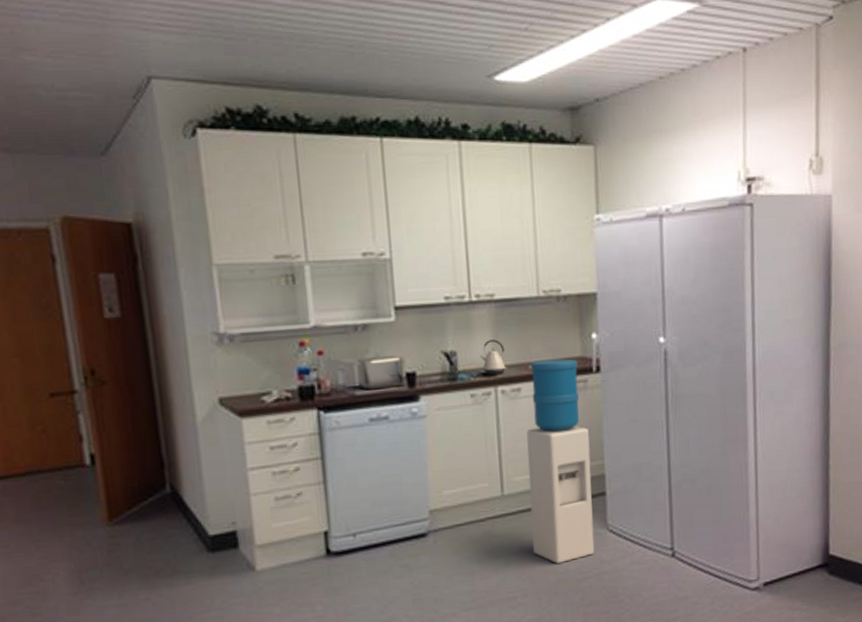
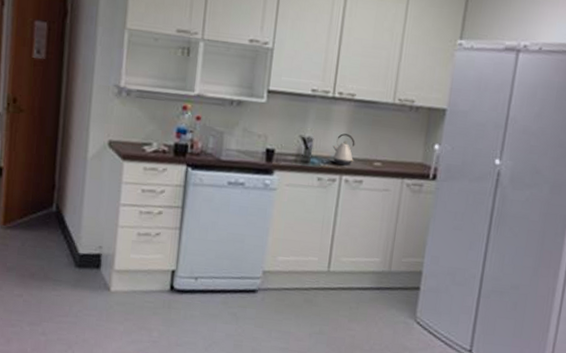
toaster: present [355,355,405,390] -> none [224,128,267,160]
water cooler: present [526,359,595,564] -> none [346,159,417,342]

